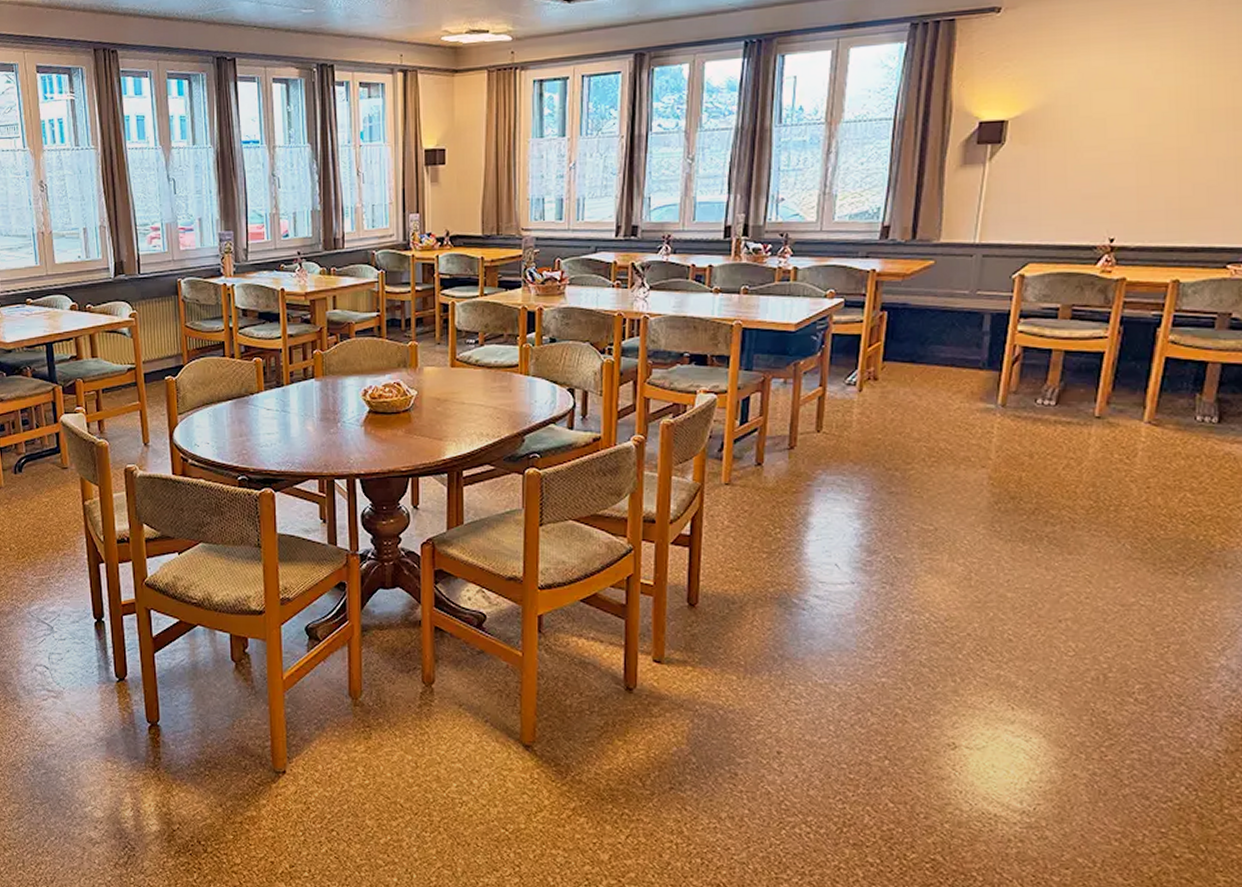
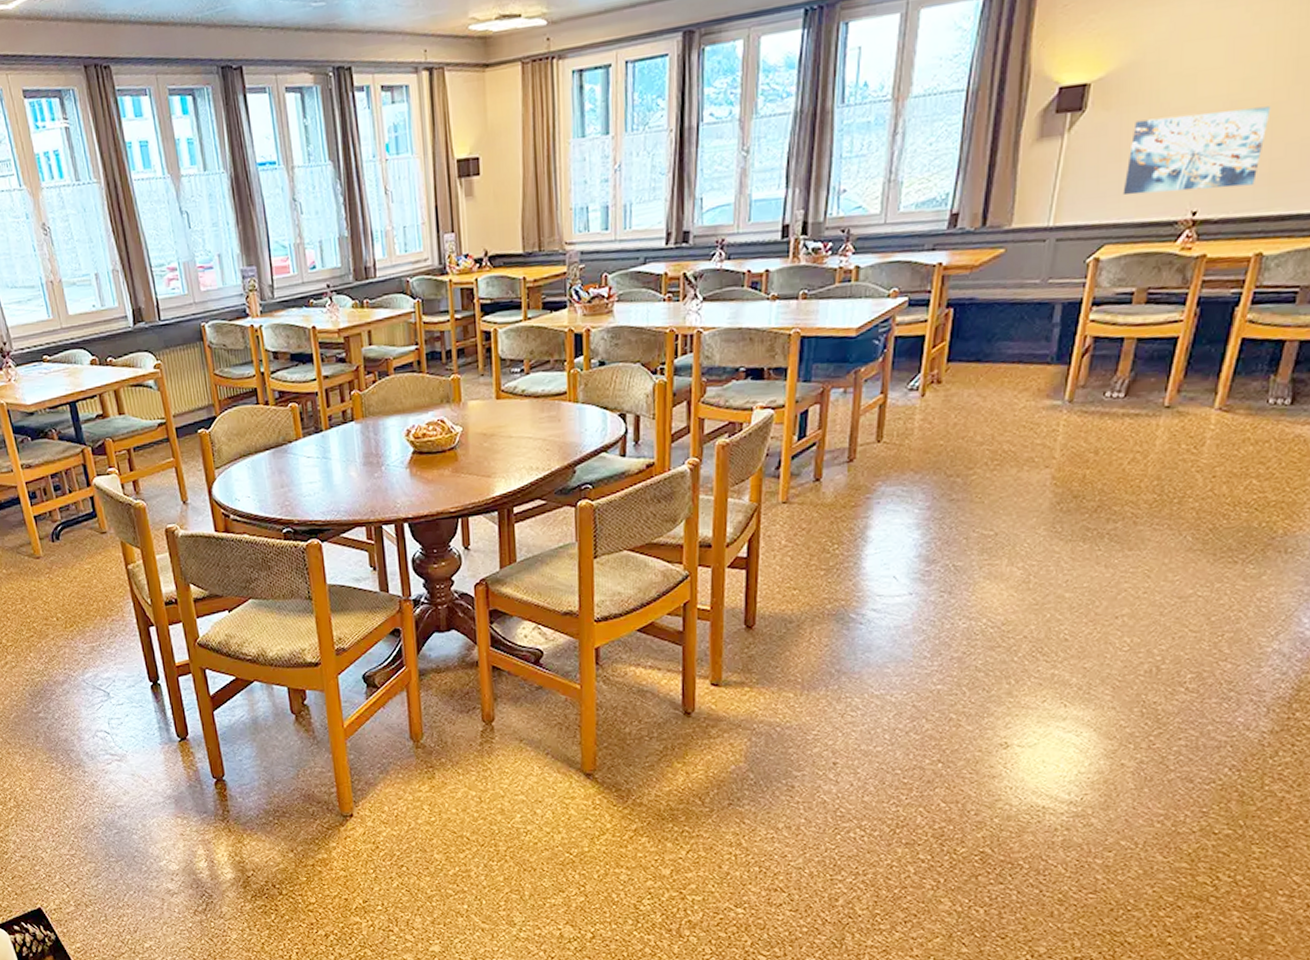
wall art: none [1043,150,1177,220] -> present [1123,106,1271,195]

